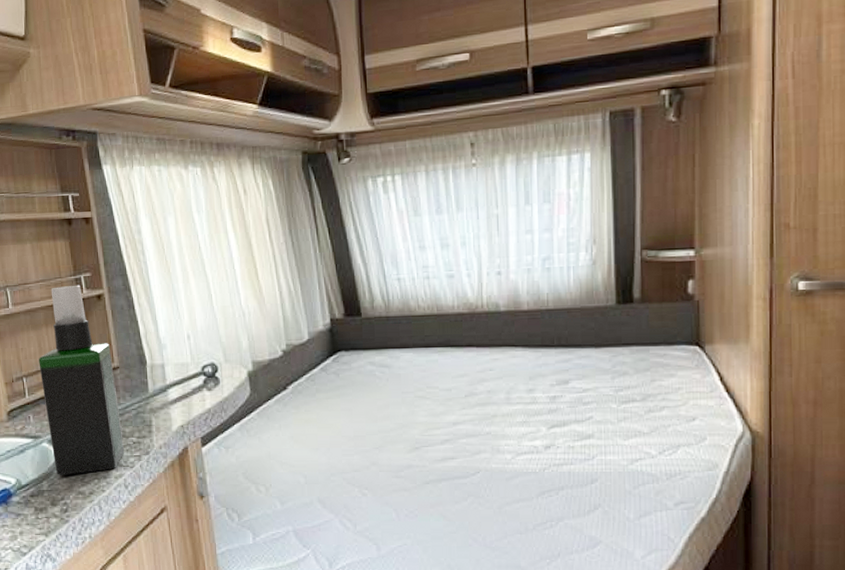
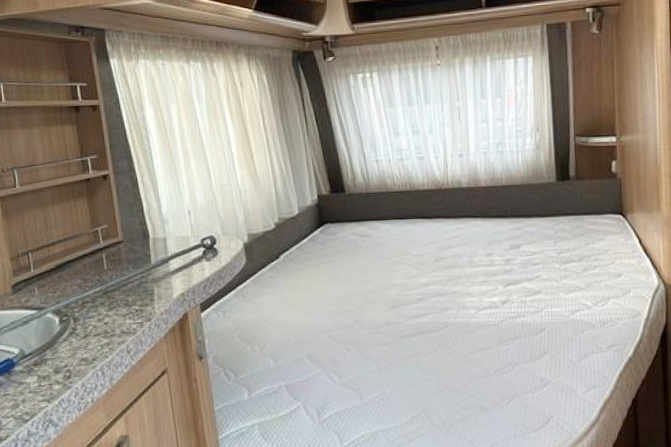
spray bottle: present [39,285,125,475] -> none [45,166,128,344]

